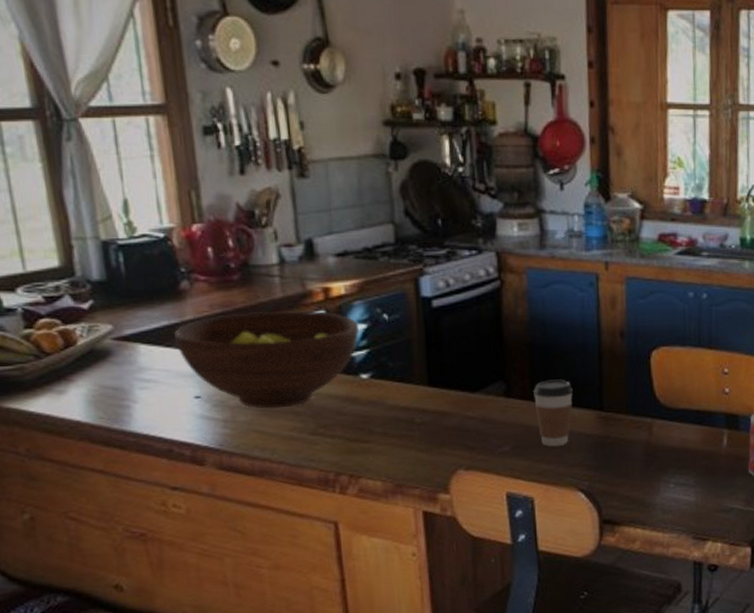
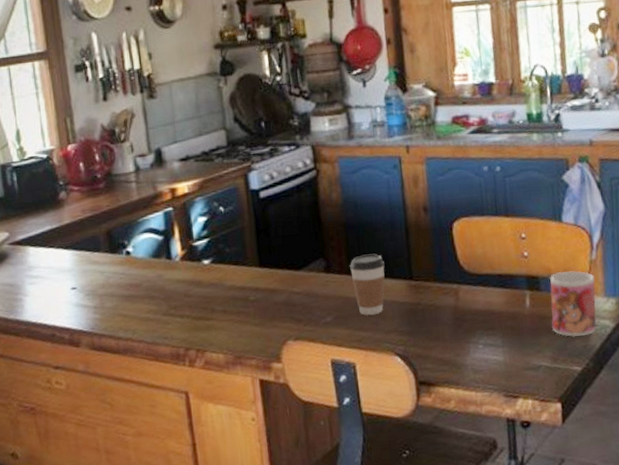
fruit bowl: present [174,310,359,409] -> none [55,209,201,296]

